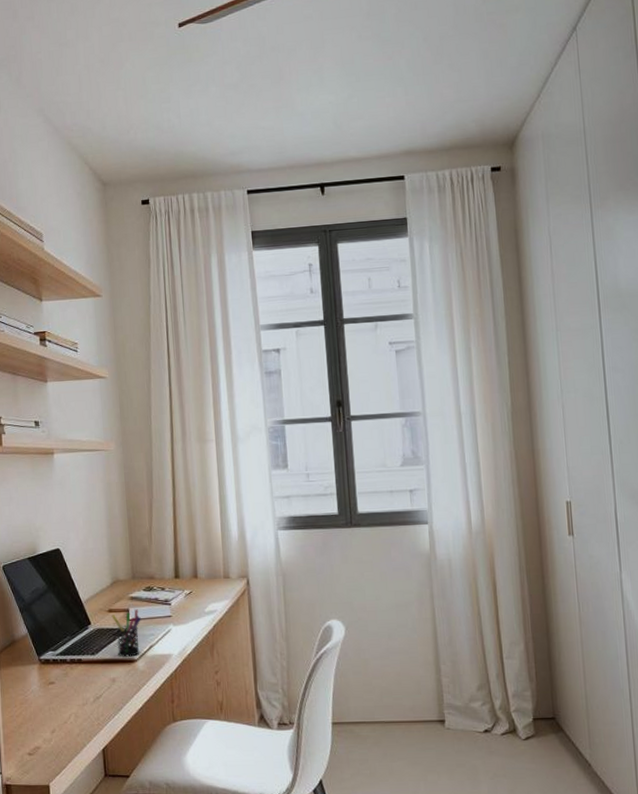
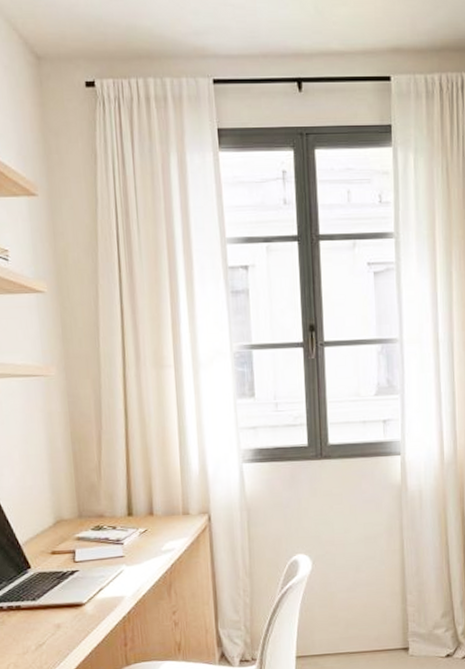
pen holder: present [111,609,141,657] -> none [55,550,89,601]

